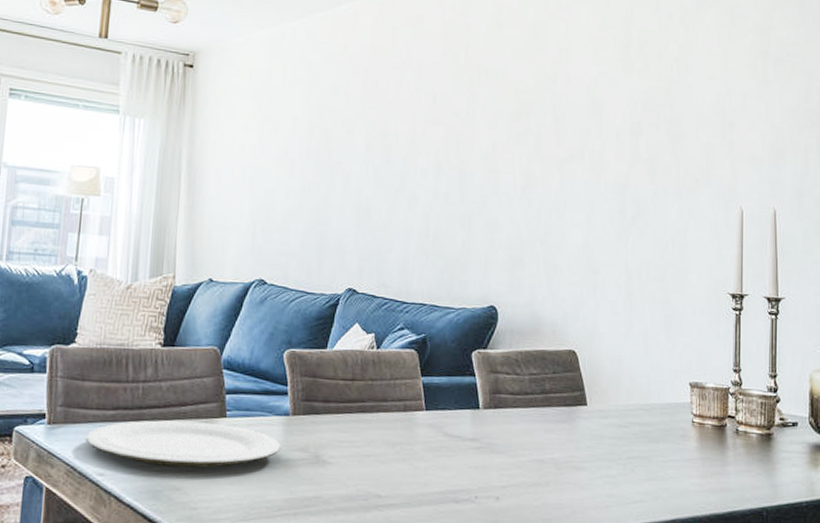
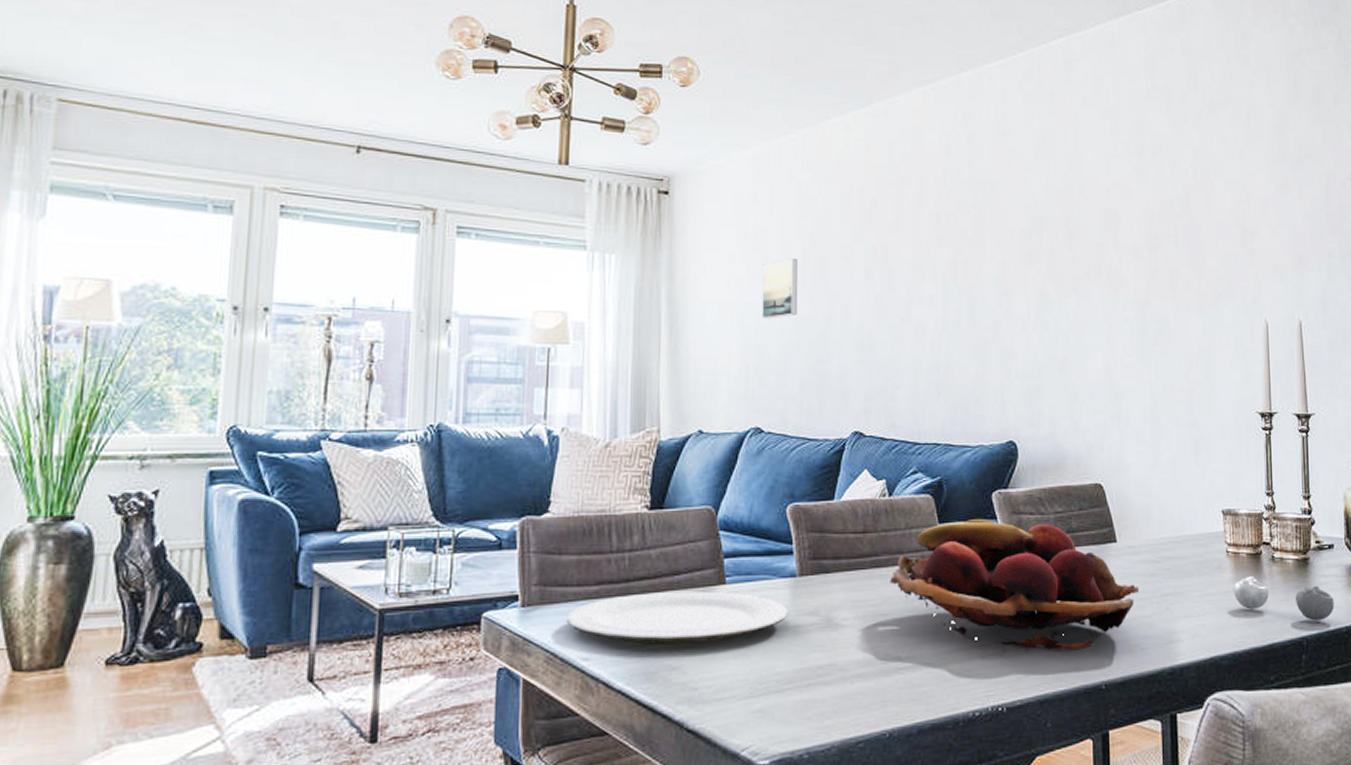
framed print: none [270,129,305,183] -> present [762,259,797,319]
fruit basket: none [374,375,607,502] -> present [890,519,1140,650]
decorative ball: none [696,446,795,493] -> present [1233,575,1334,621]

